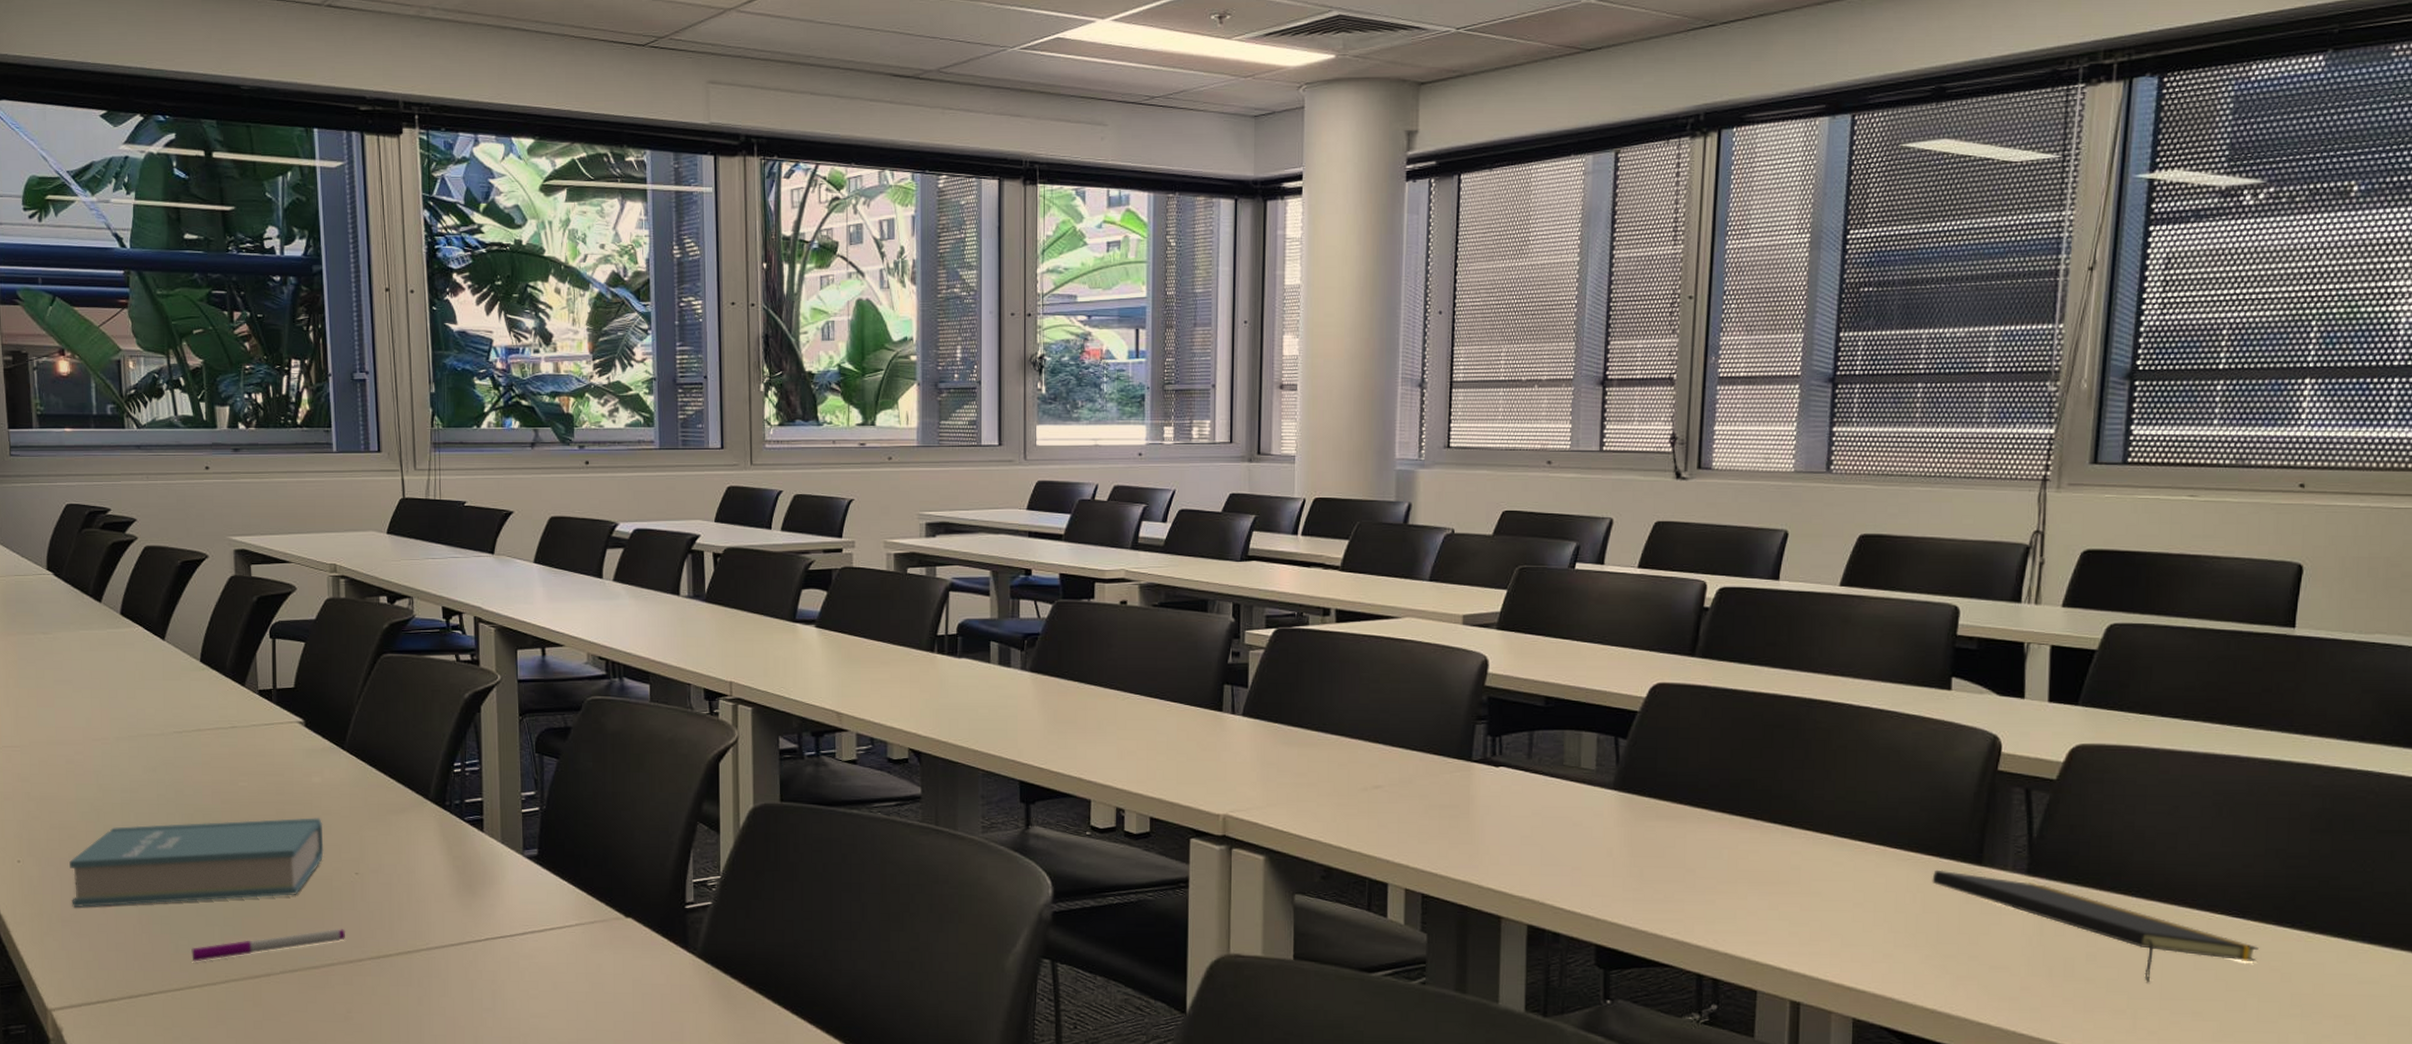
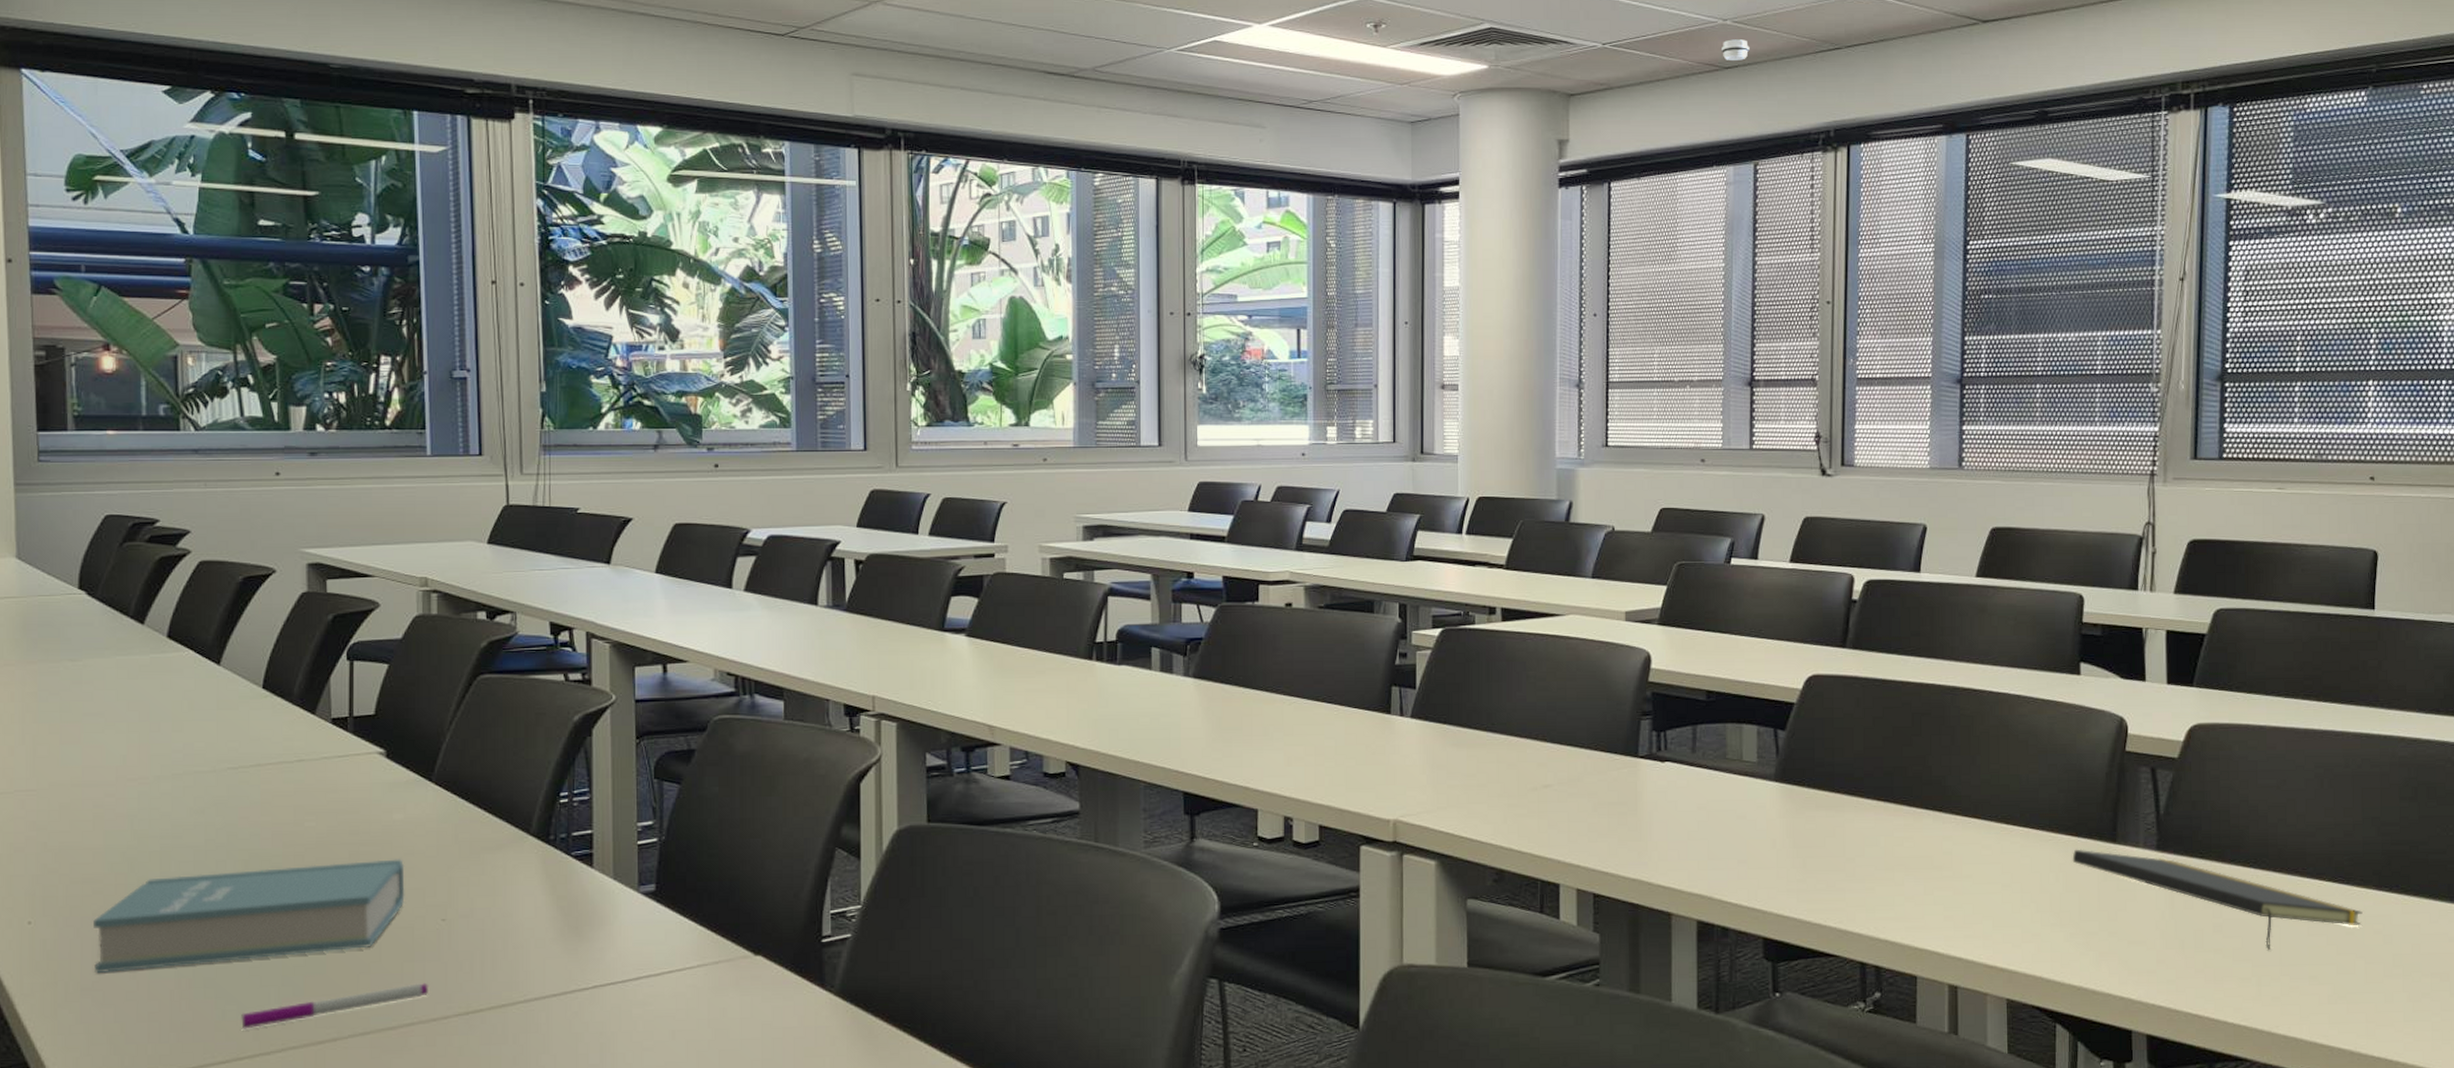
smoke detector: none [1584,19,1615,42] -> present [1722,39,1750,60]

